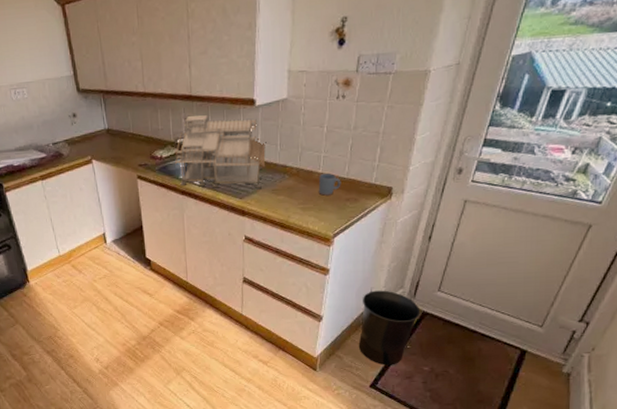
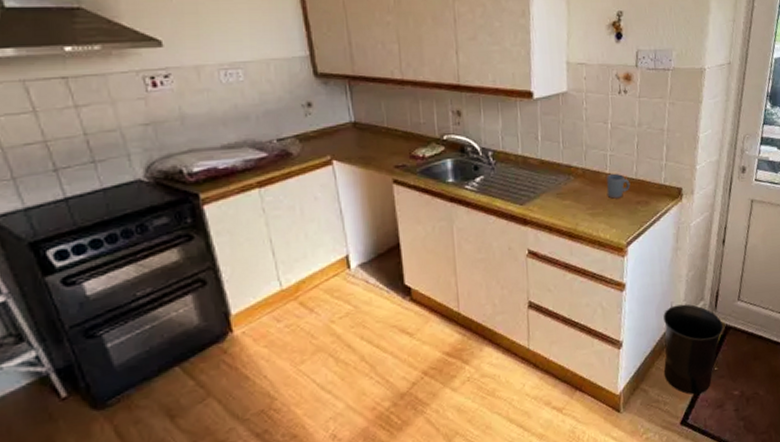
dish rack: present [175,115,266,190] -> none [441,107,548,194]

